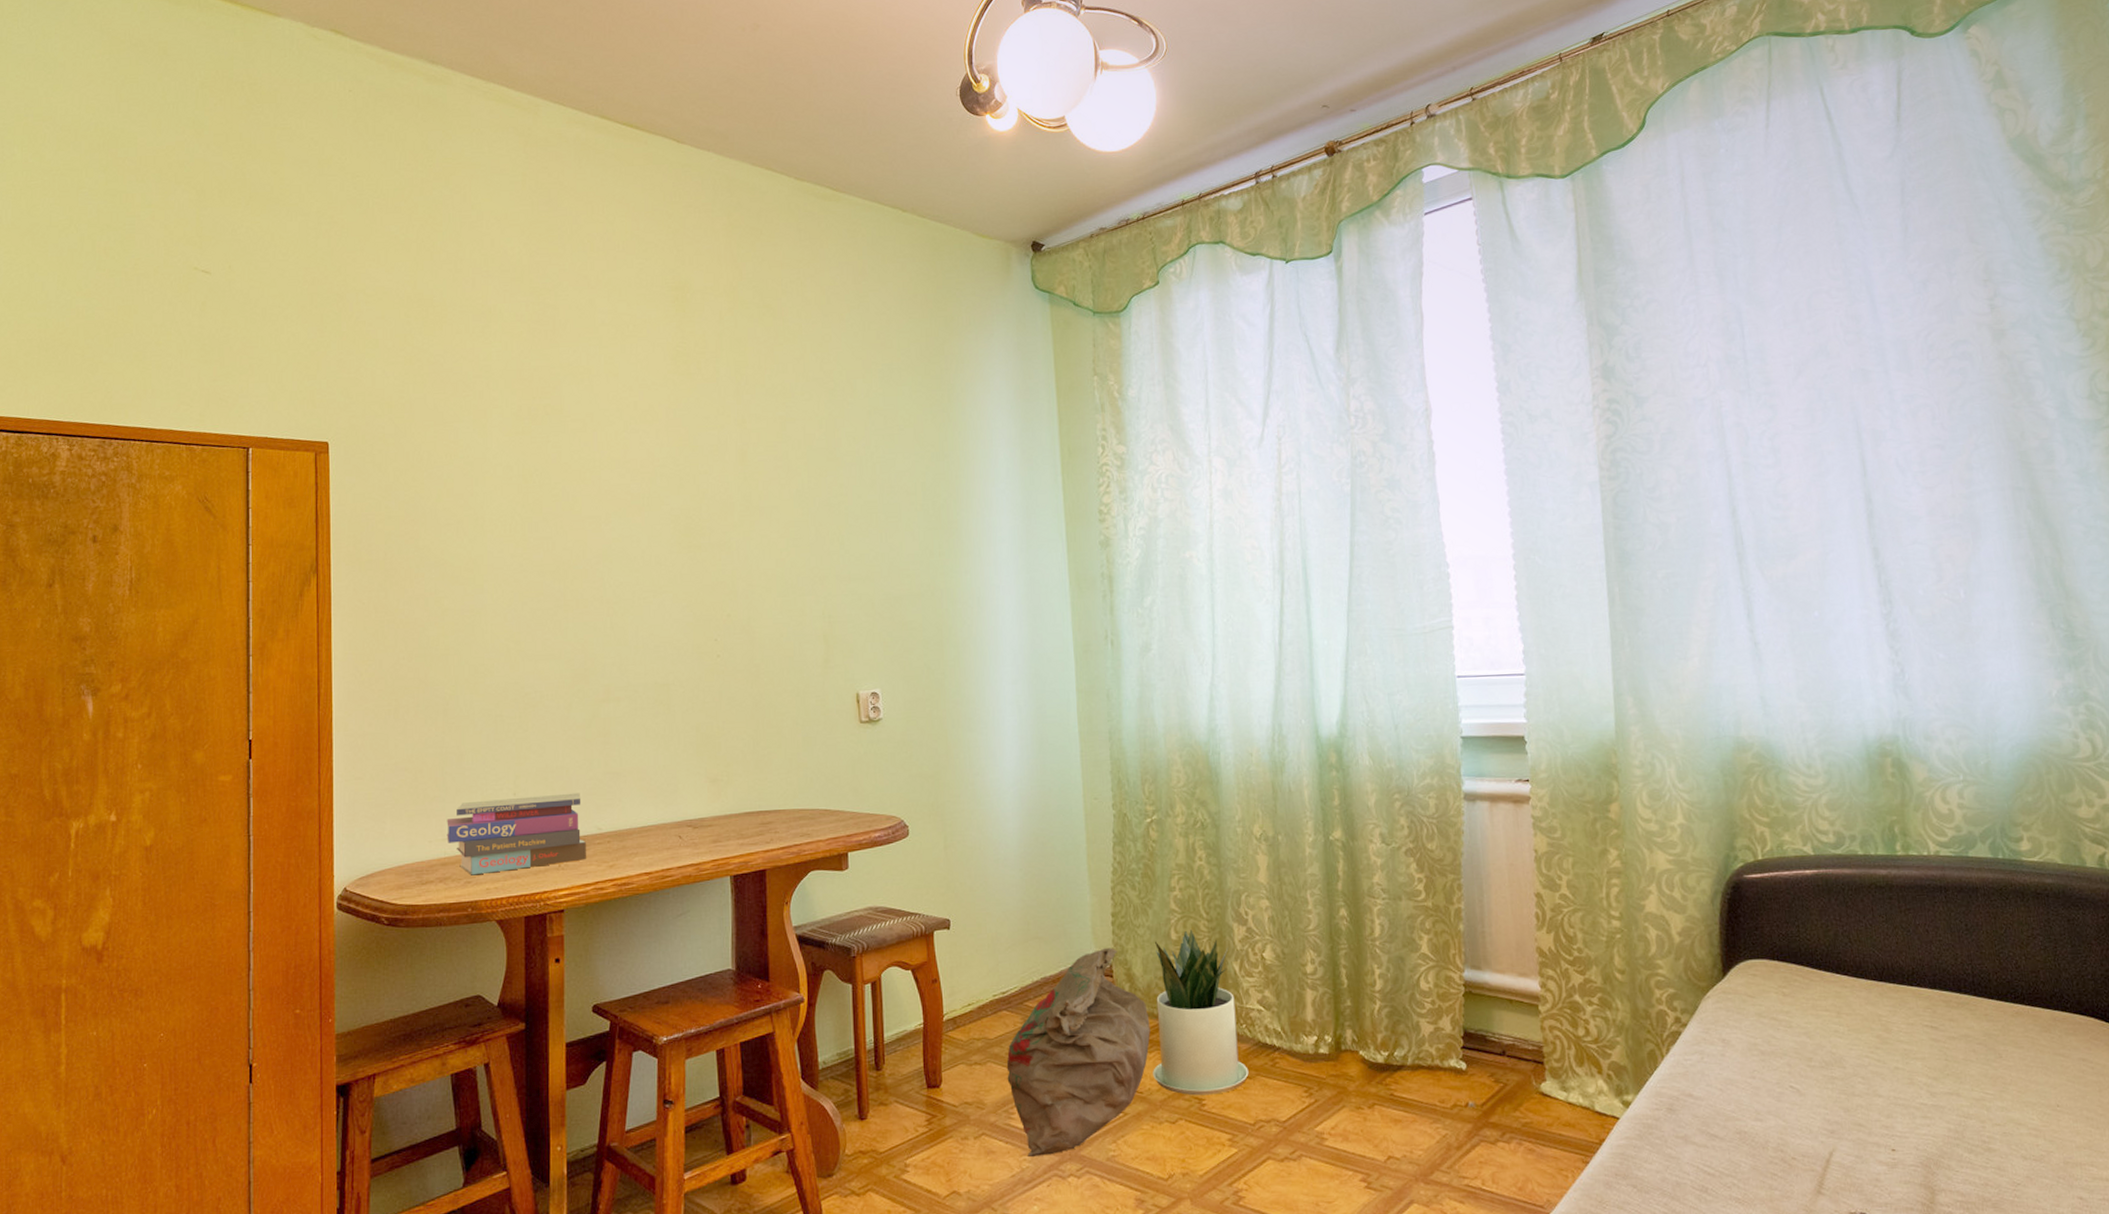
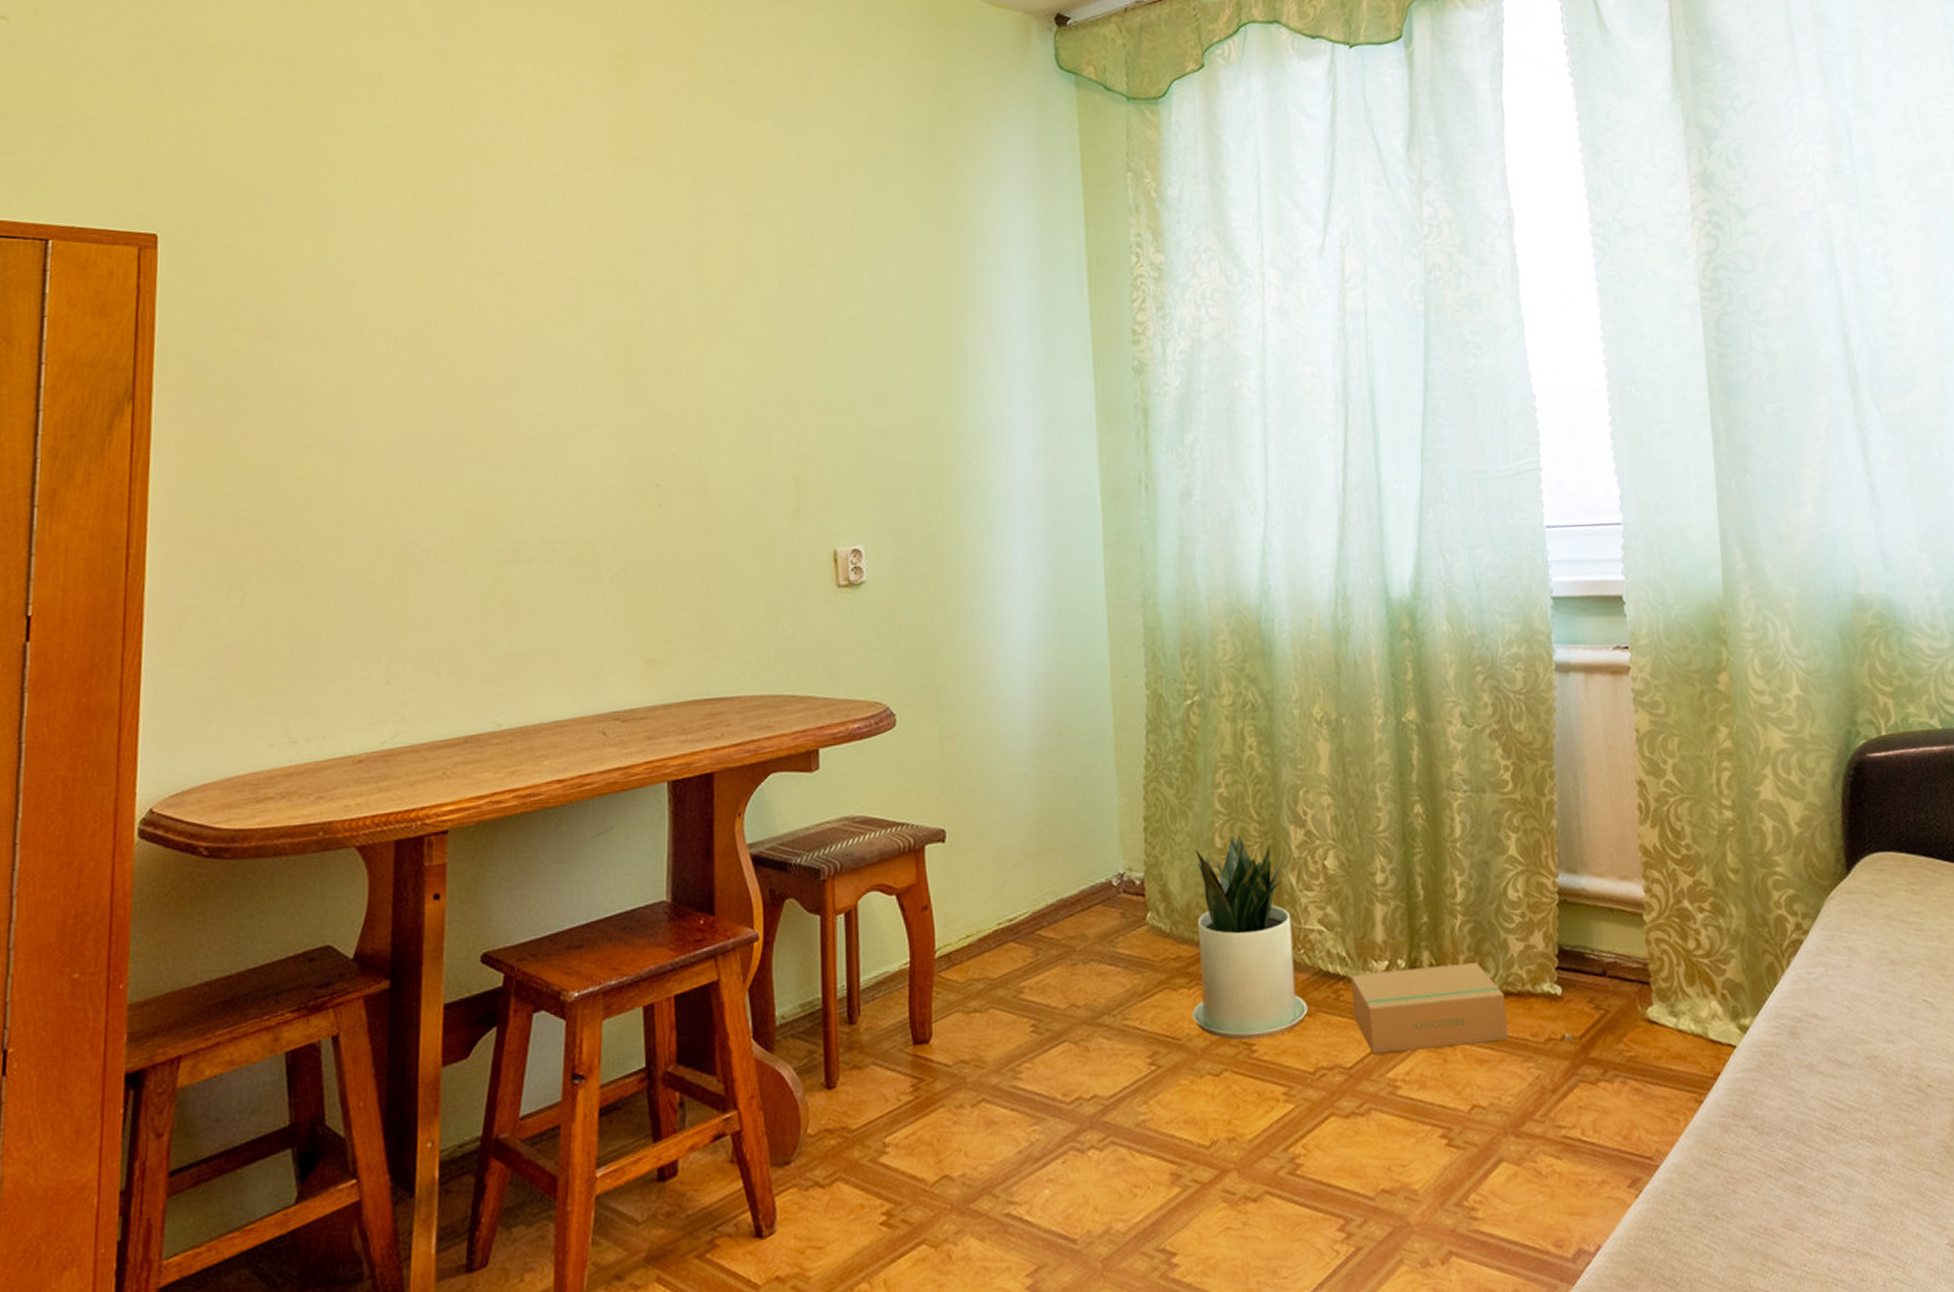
books: present [447,792,586,876] -> none [294,679,480,789]
bag: present [1006,947,1151,1158] -> none [1013,859,1190,1128]
box: none [1284,1040,1420,1111] -> present [1350,963,1509,1054]

